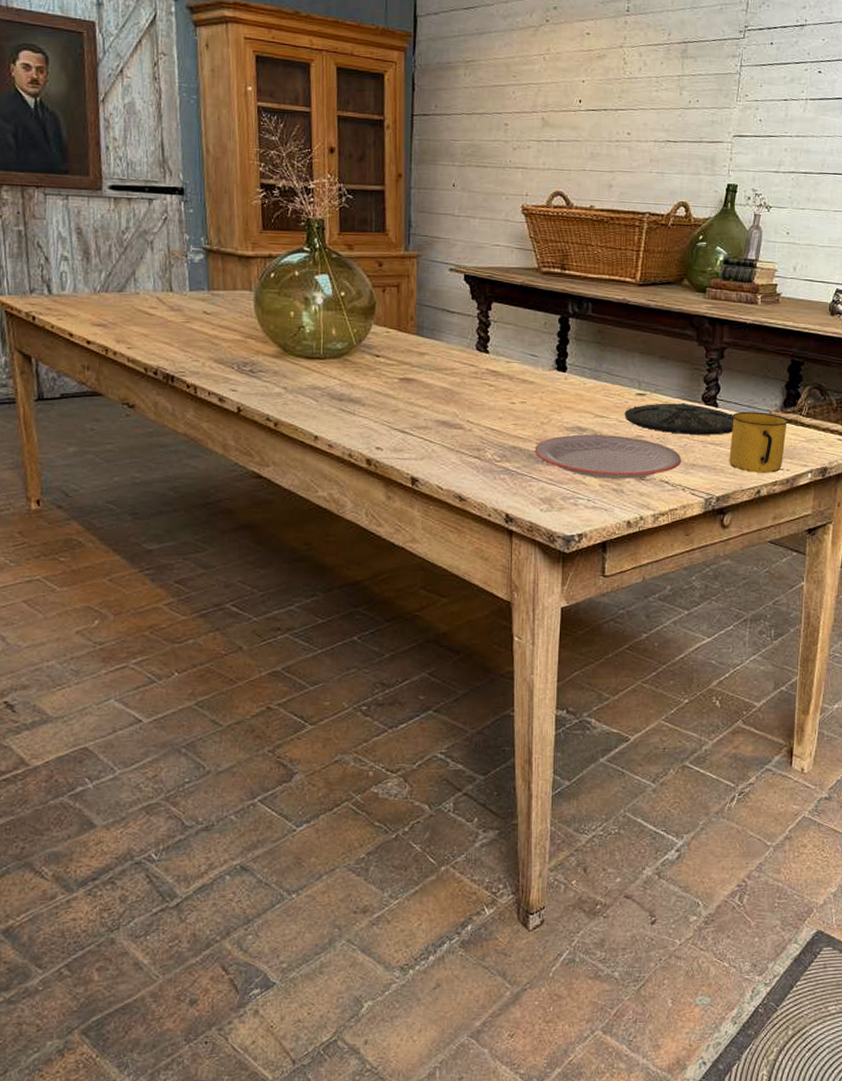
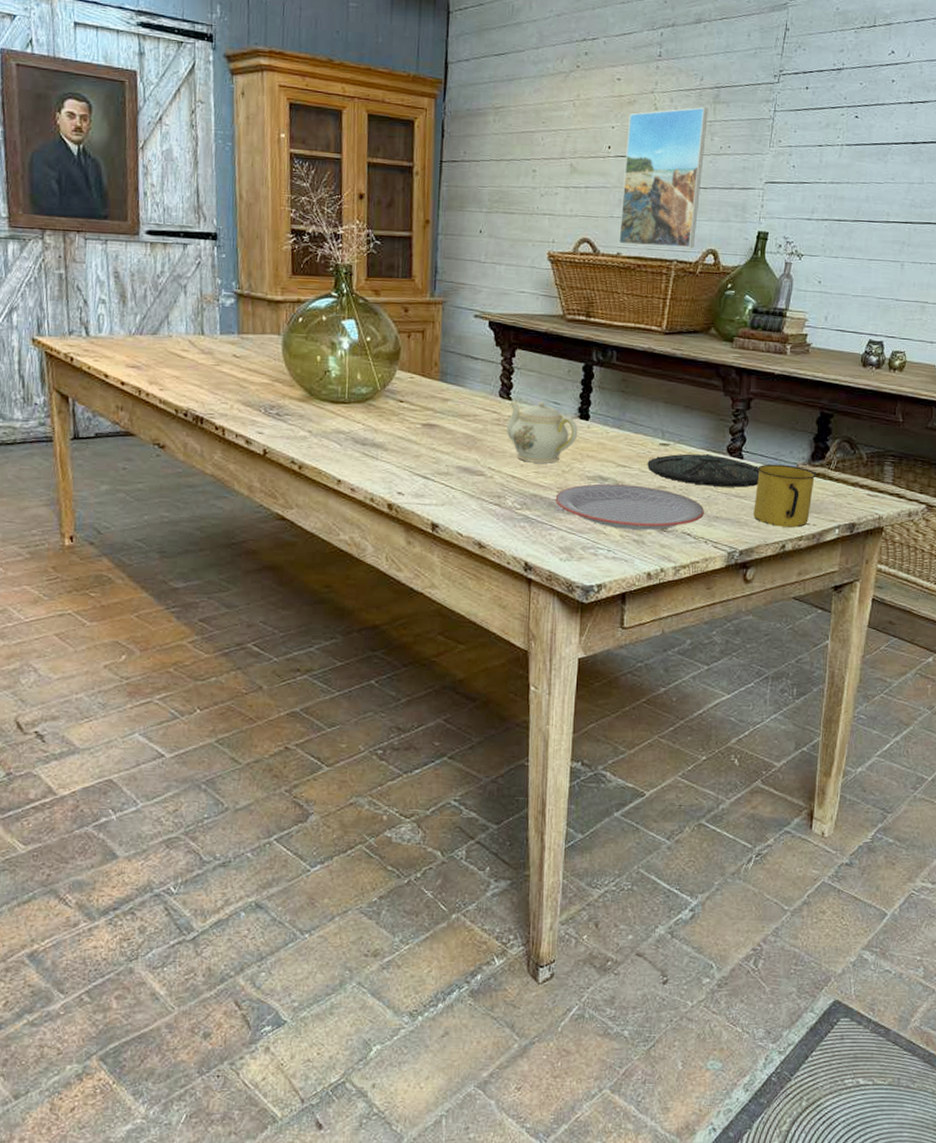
teapot: none [484,353,556,415] -> present [506,401,578,463]
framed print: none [592,62,676,201] -> present [619,107,708,249]

